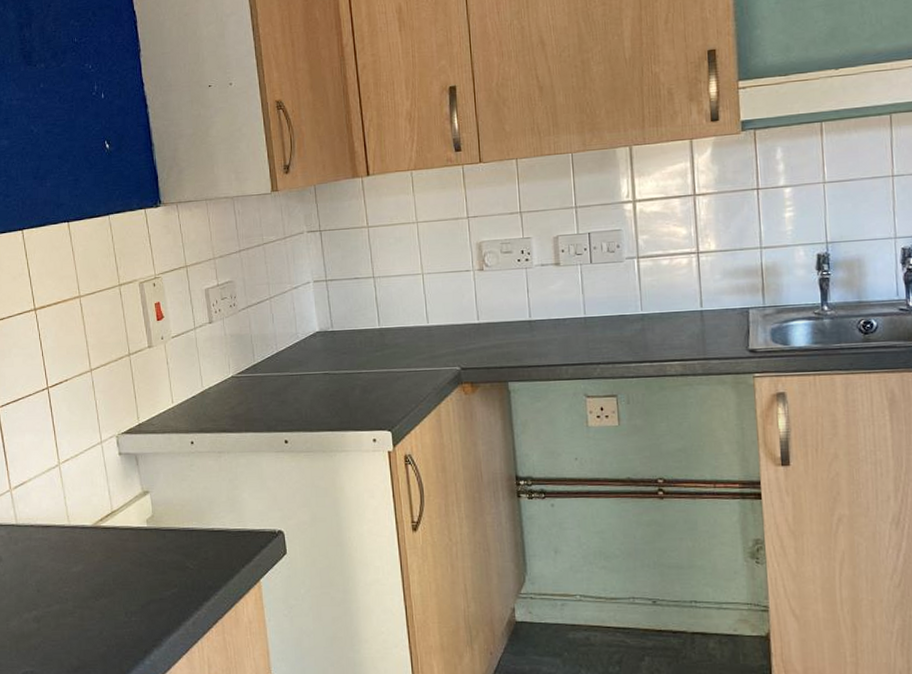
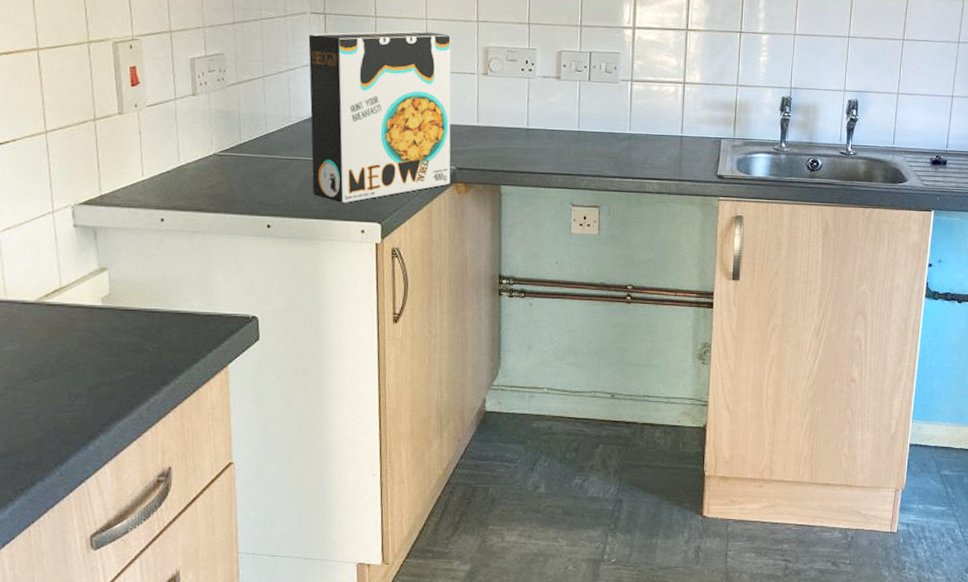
cereal box: none [307,234,456,414] -> present [308,30,451,203]

